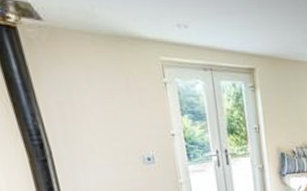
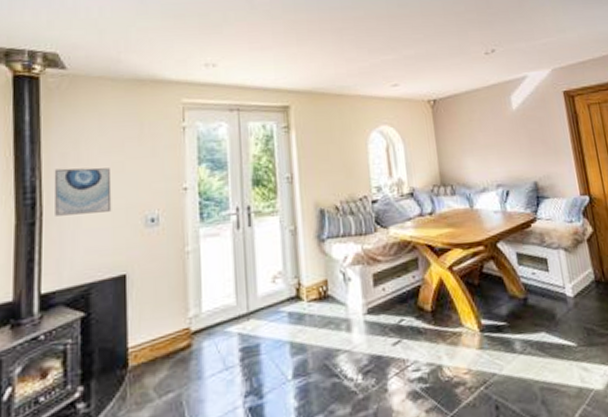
wall art: none [53,114,113,155] -> present [54,167,112,216]

